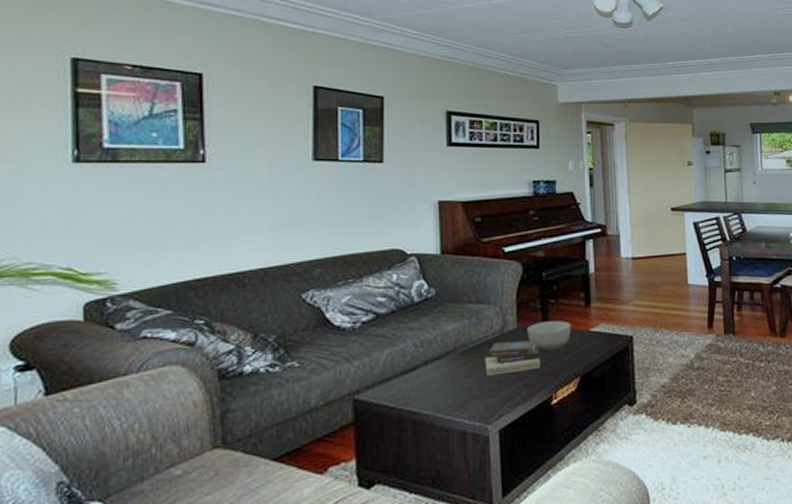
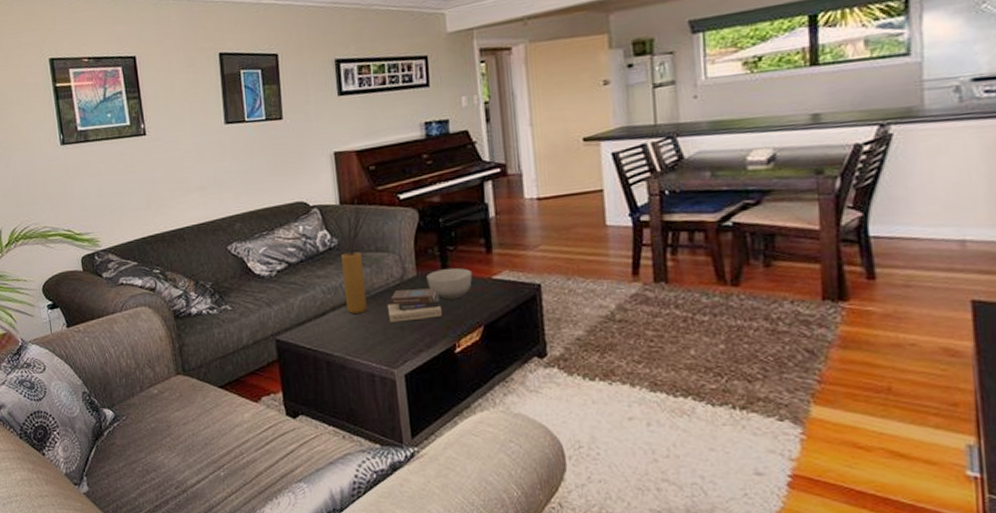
vase: none [432,248,472,368] -> present [333,198,369,314]

